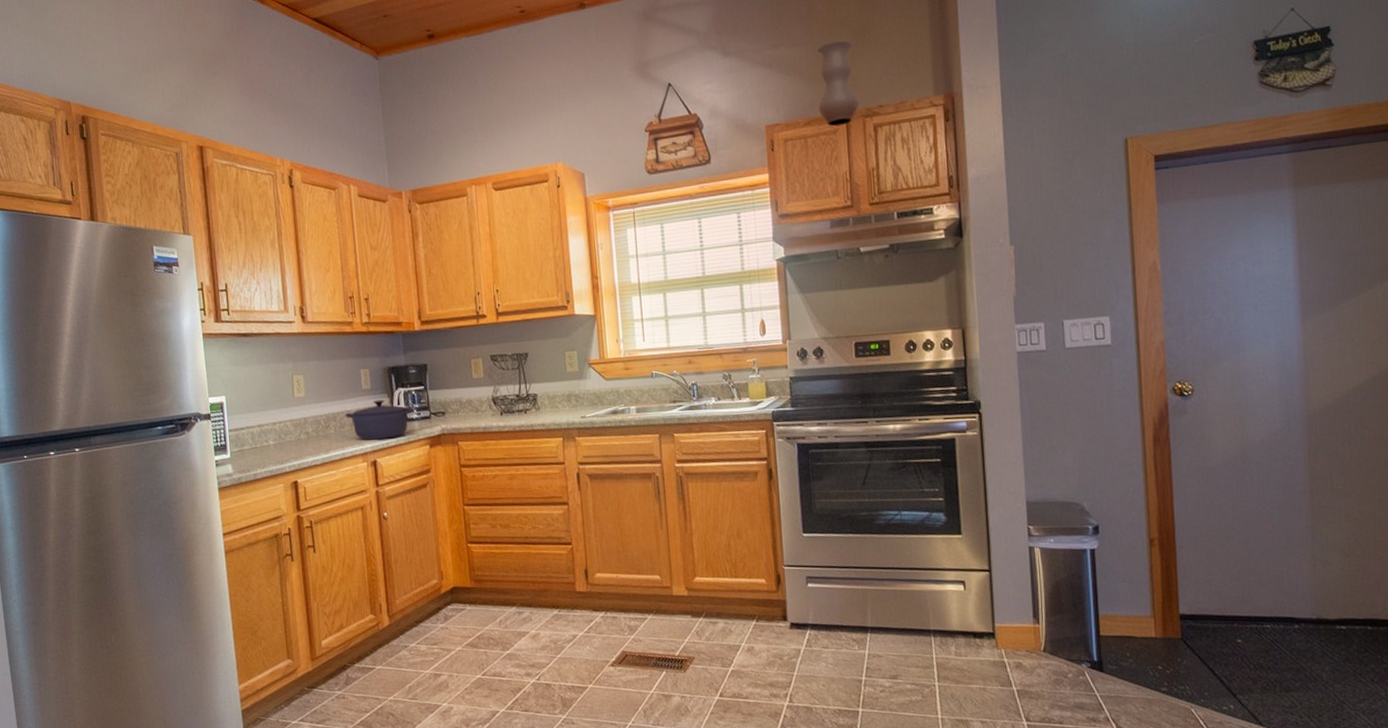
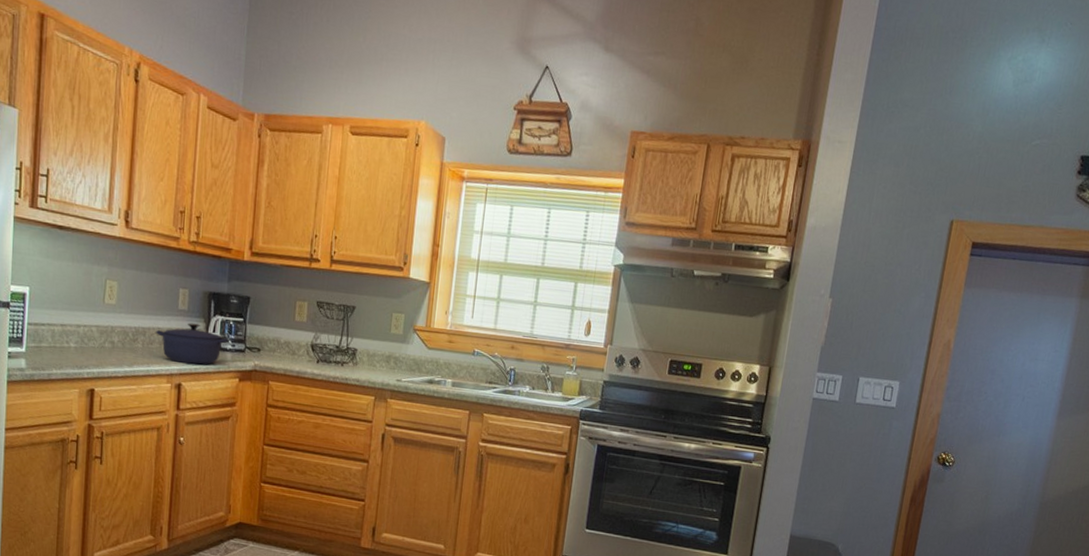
vase: present [817,40,859,127] -> none [684,62,729,149]

